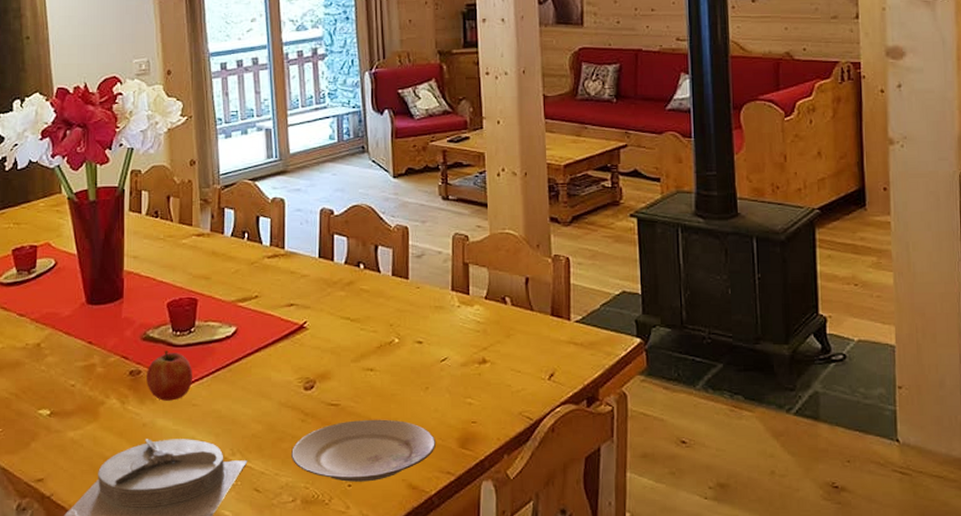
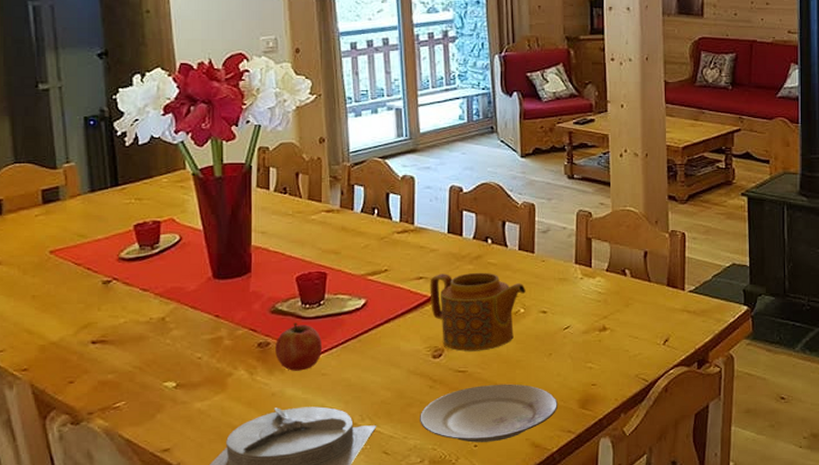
teapot: none [301,299,400,384] -> present [430,272,526,352]

